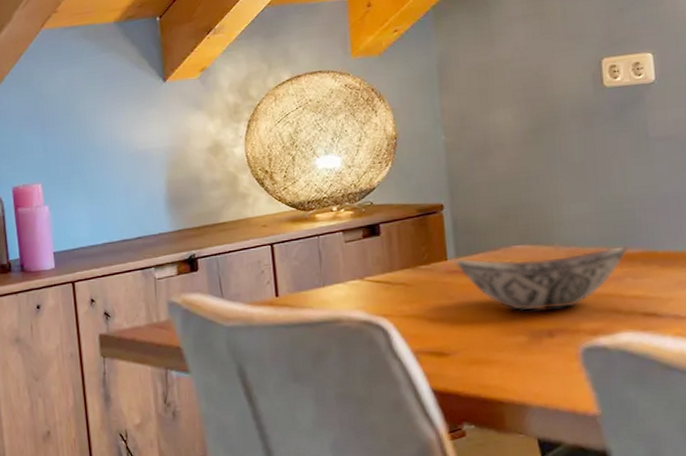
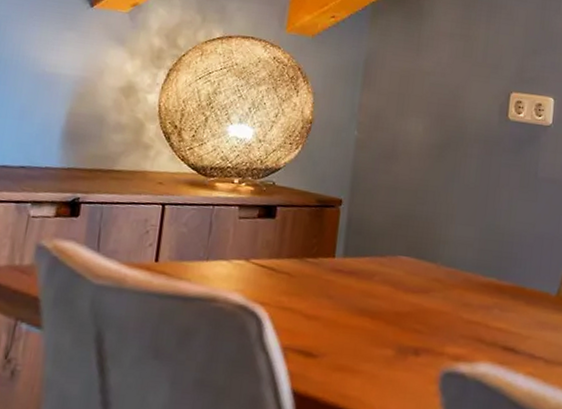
decorative bowl: present [455,246,627,311] -> none [341,258,500,328]

